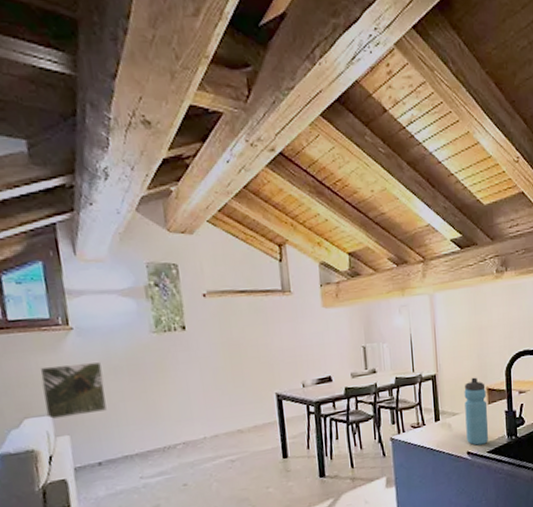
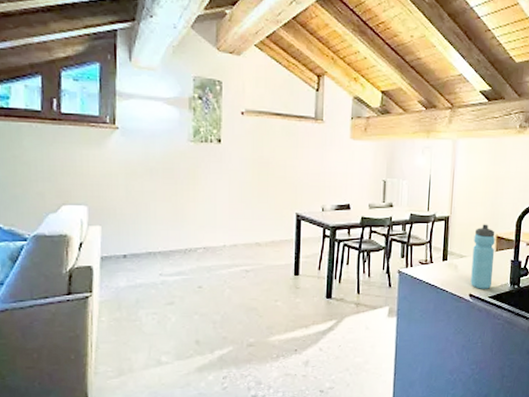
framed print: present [39,362,107,419] -> none [83,160,139,209]

